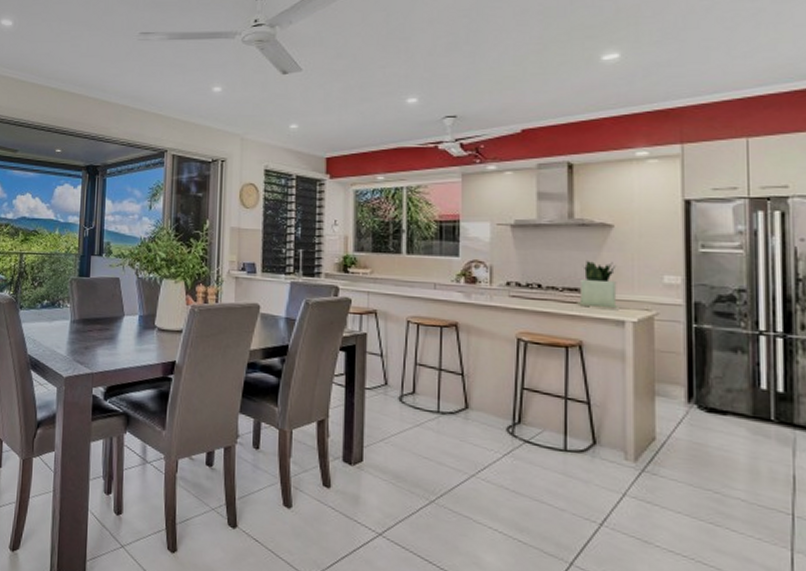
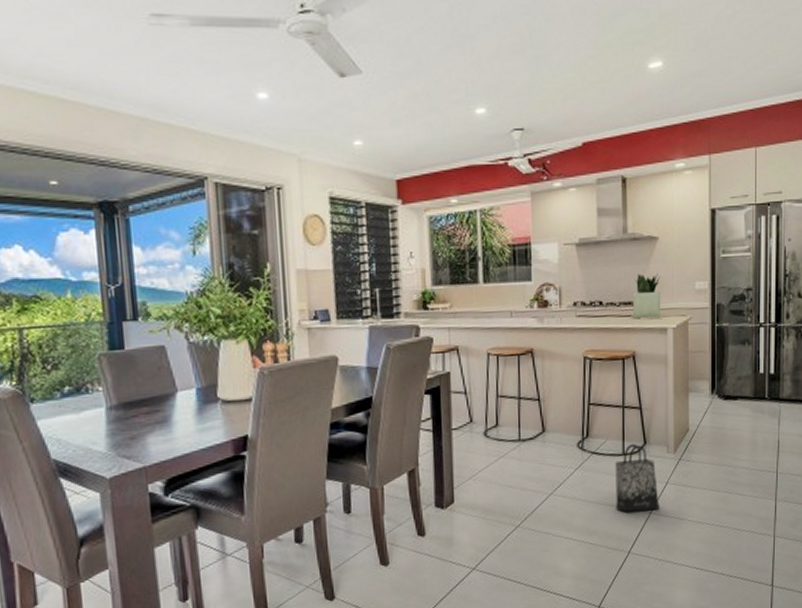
shopping bag: none [554,441,615,523] -> present [615,444,661,512]

